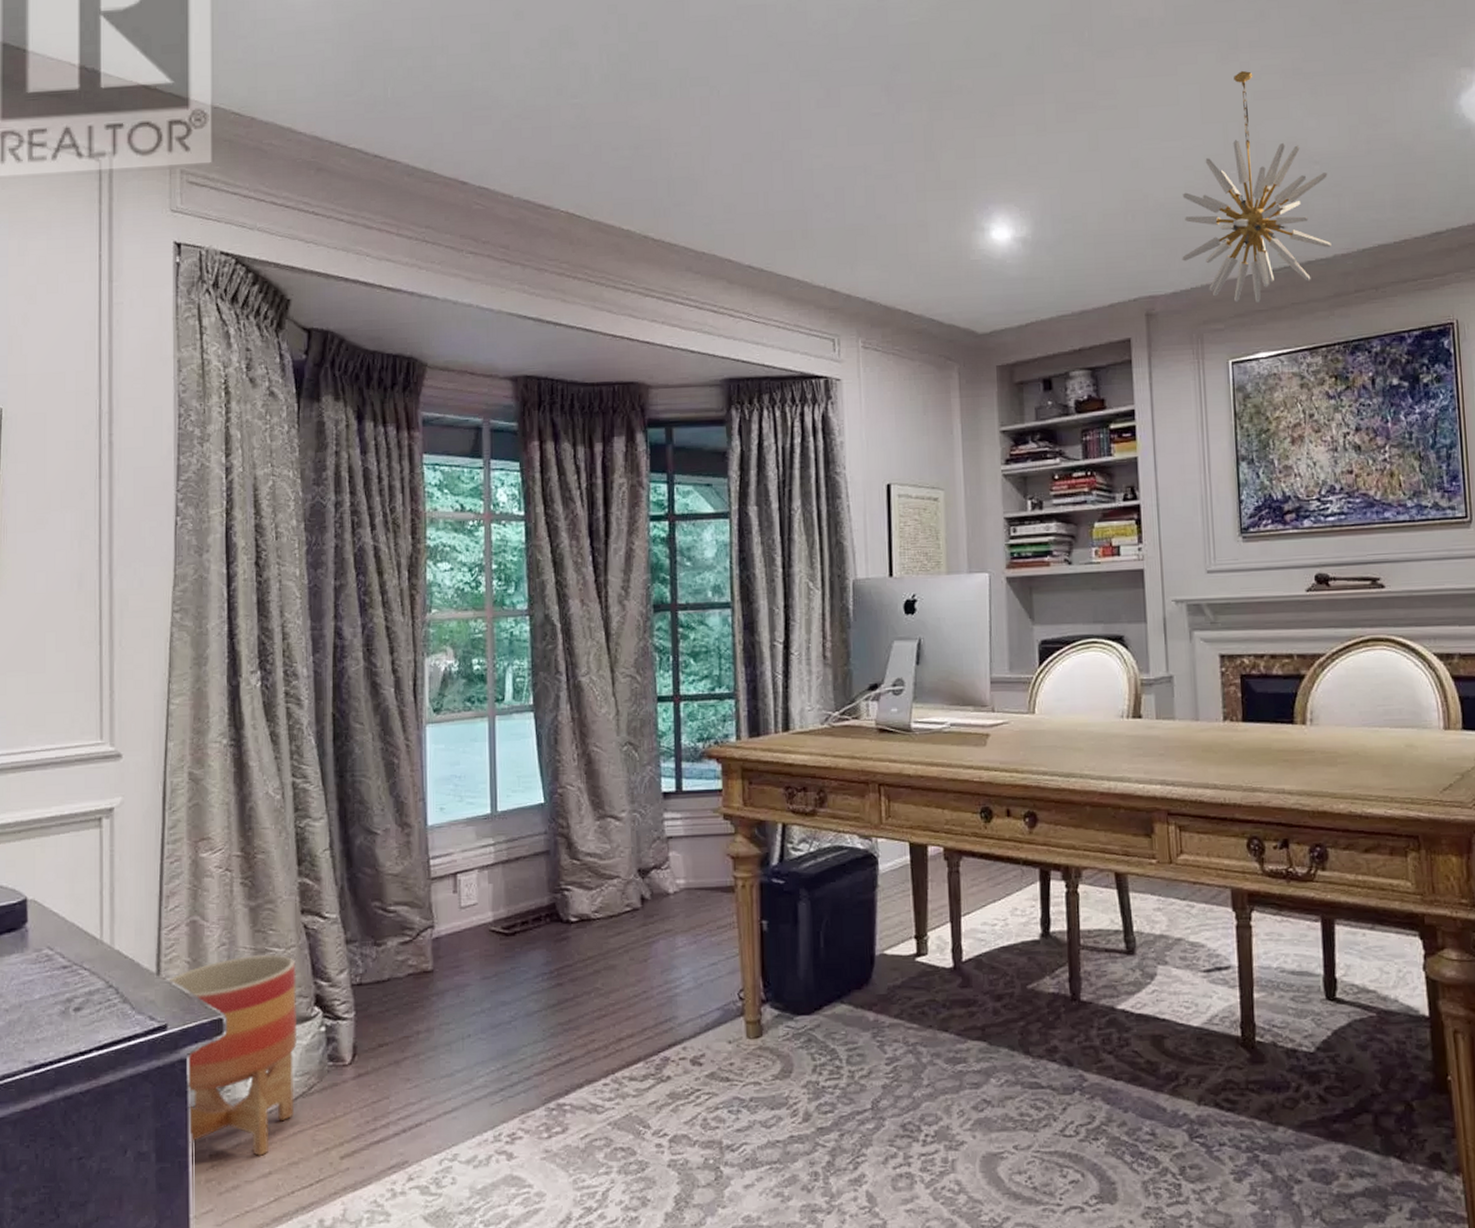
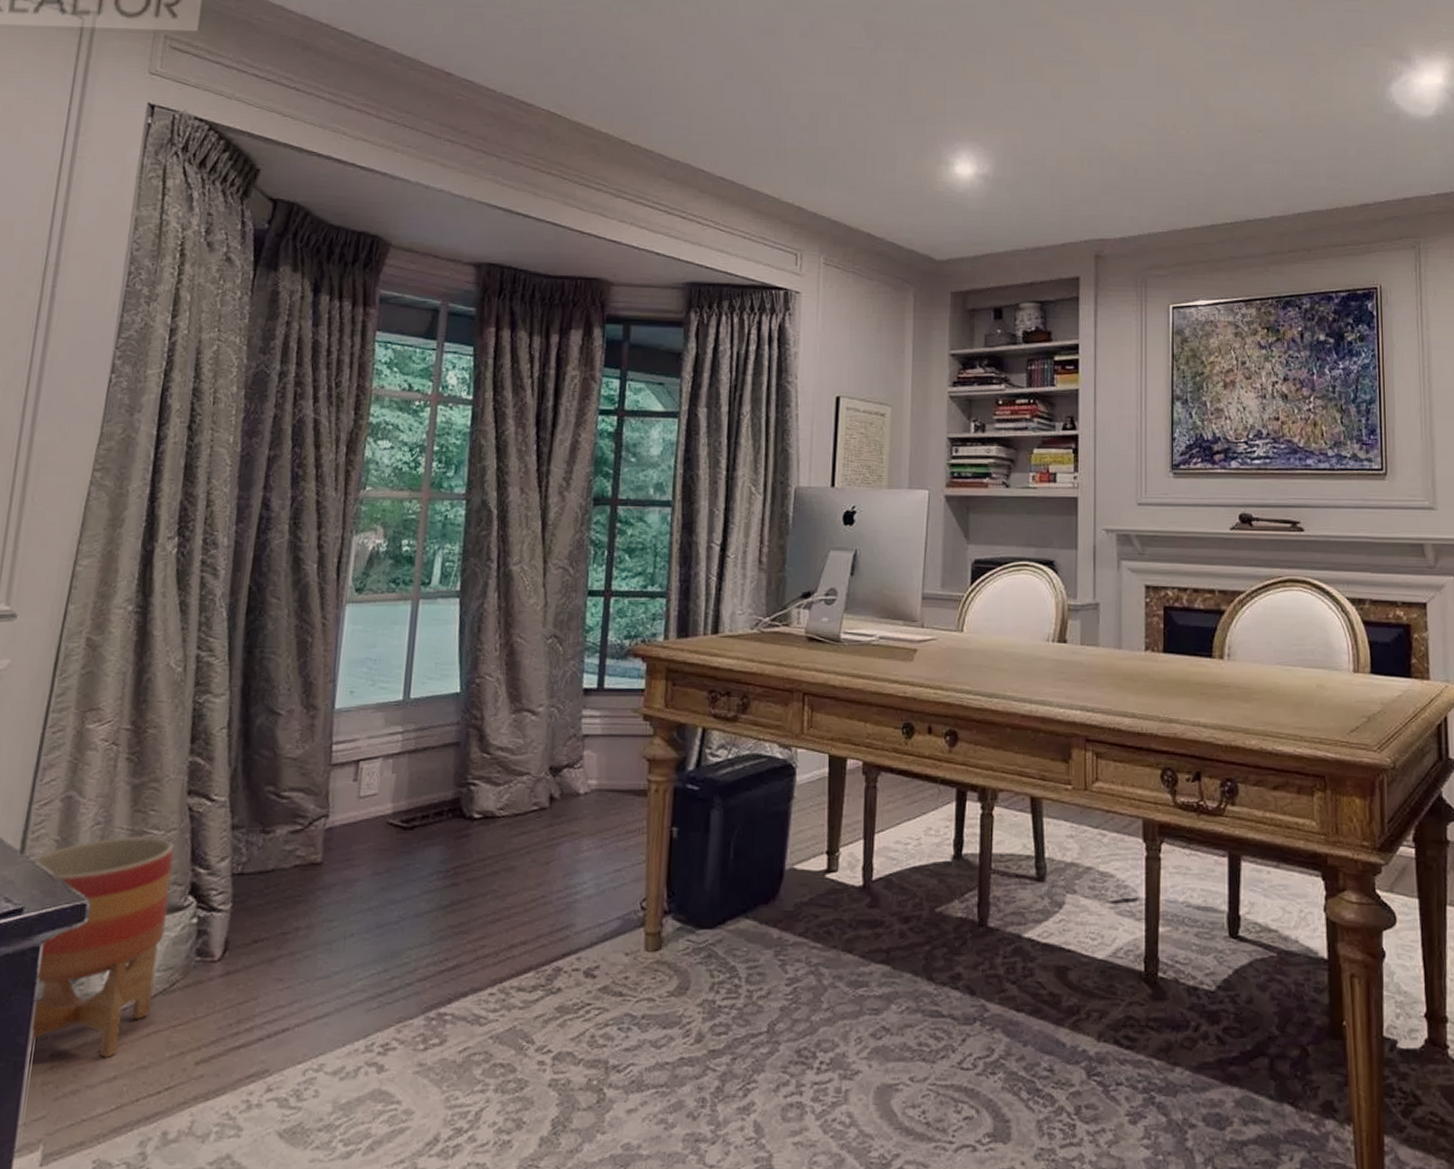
chandelier: present [1182,70,1331,303] -> none [1132,42,1270,255]

